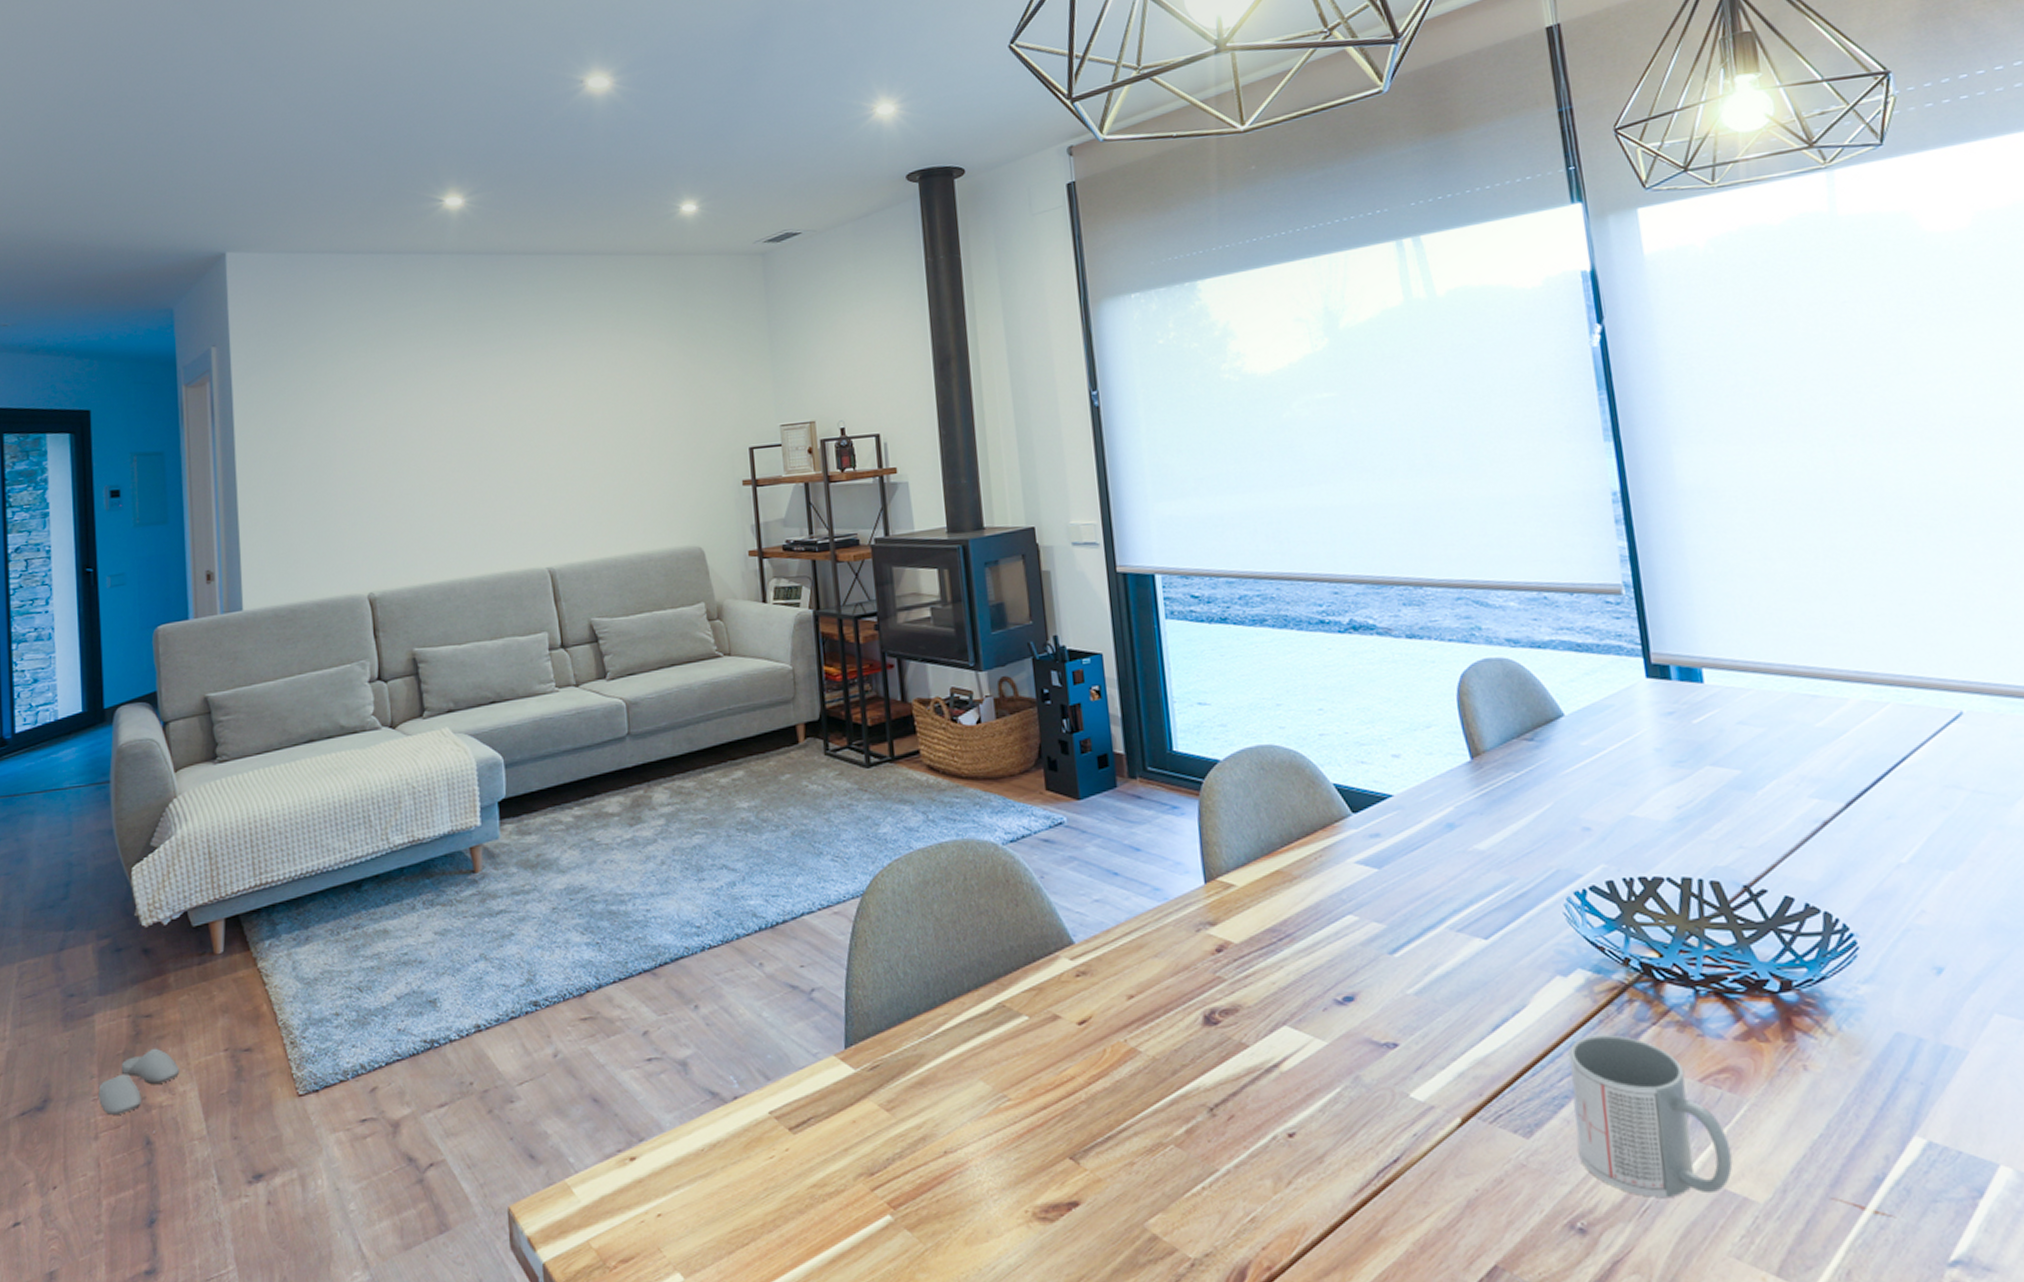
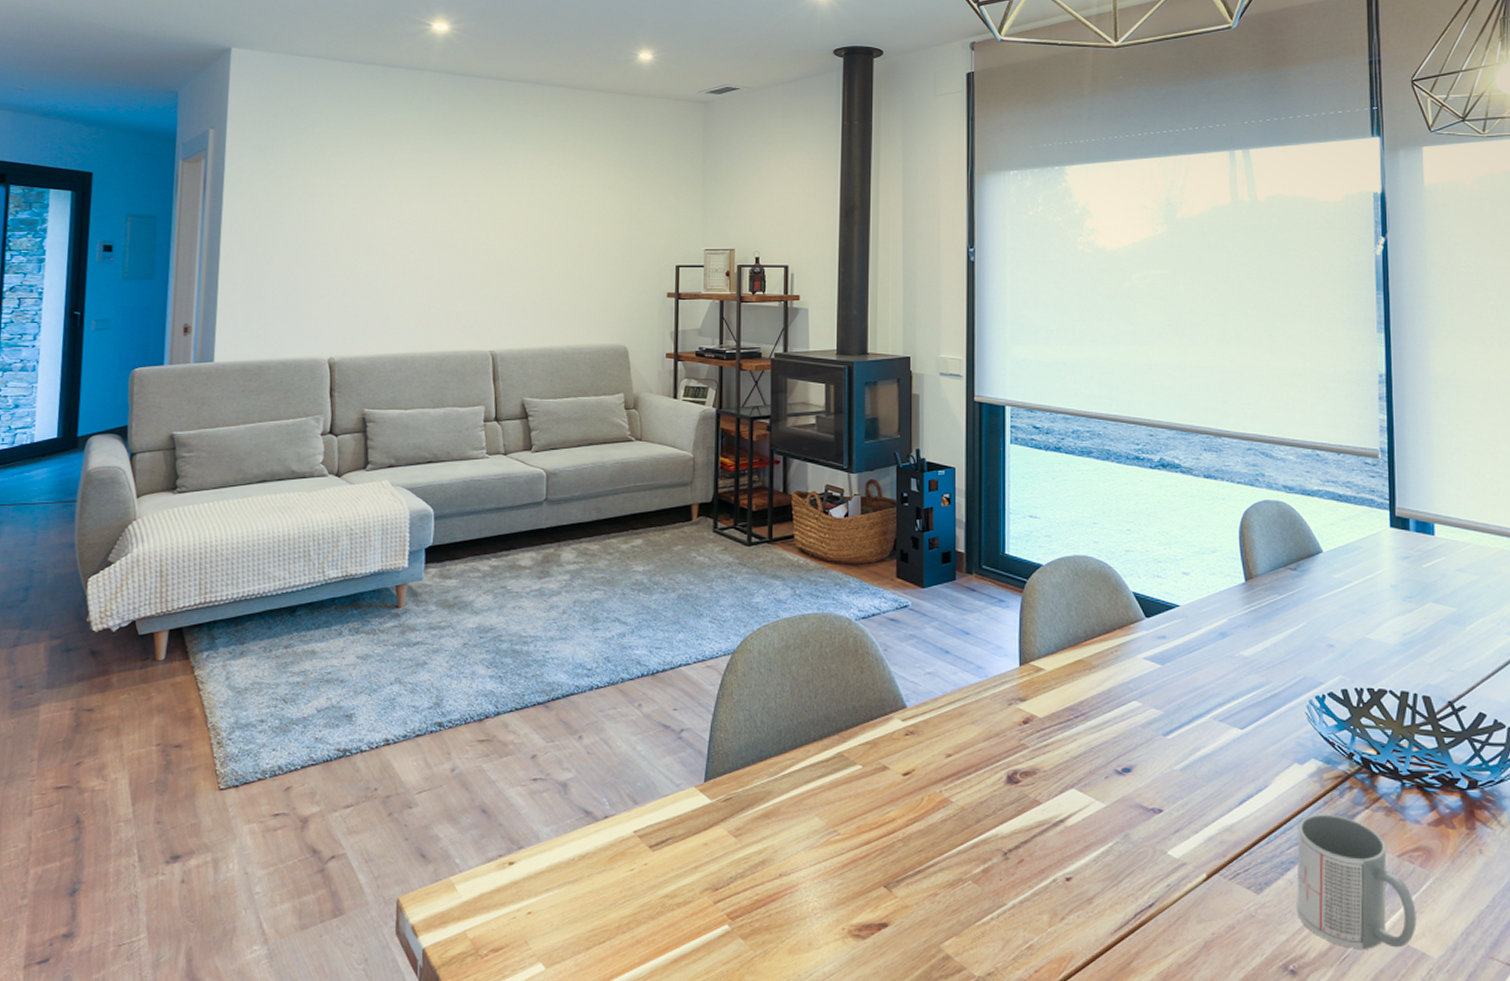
slippers: present [98,1048,180,1115] -> none [36,738,114,795]

